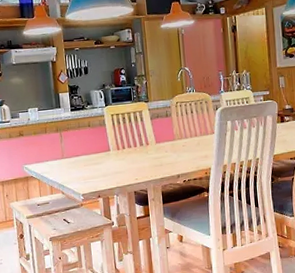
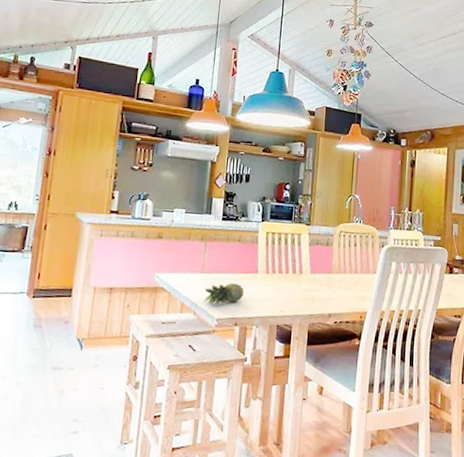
fruit: none [67,162,102,185] -> present [203,283,245,306]

